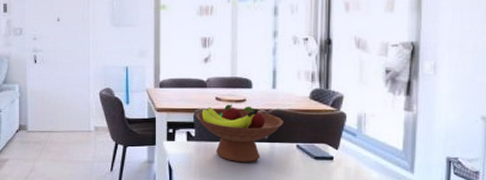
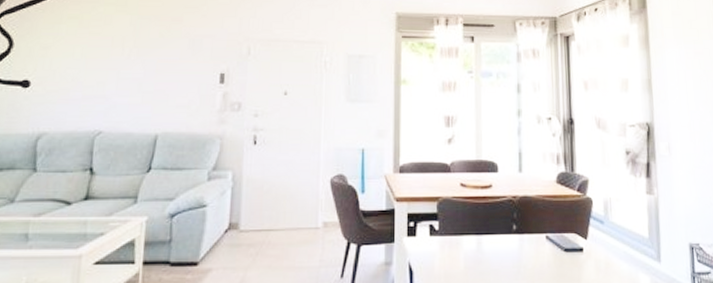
fruit bowl: present [196,104,284,163] -> none [439,191,532,260]

